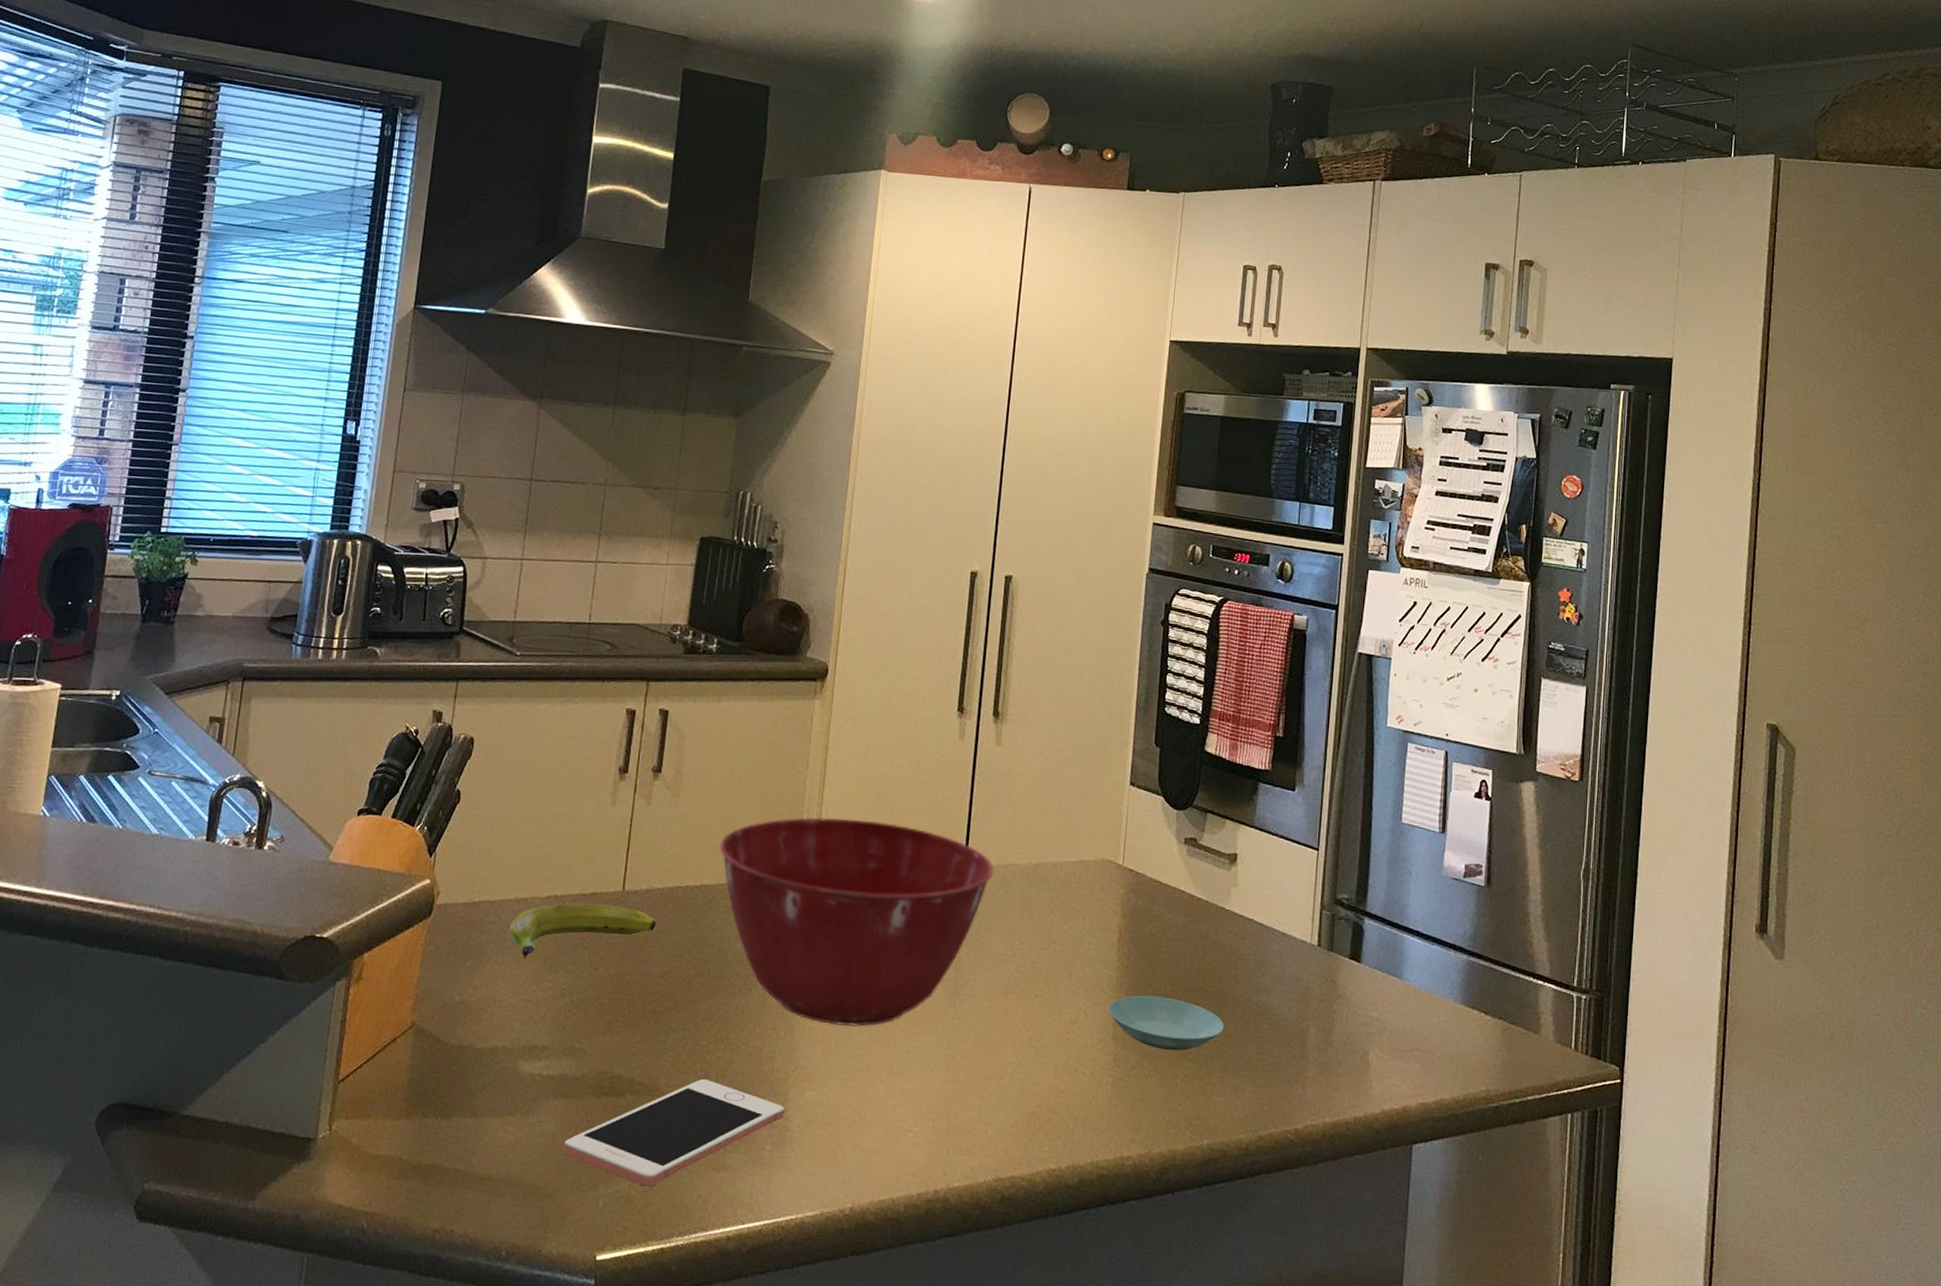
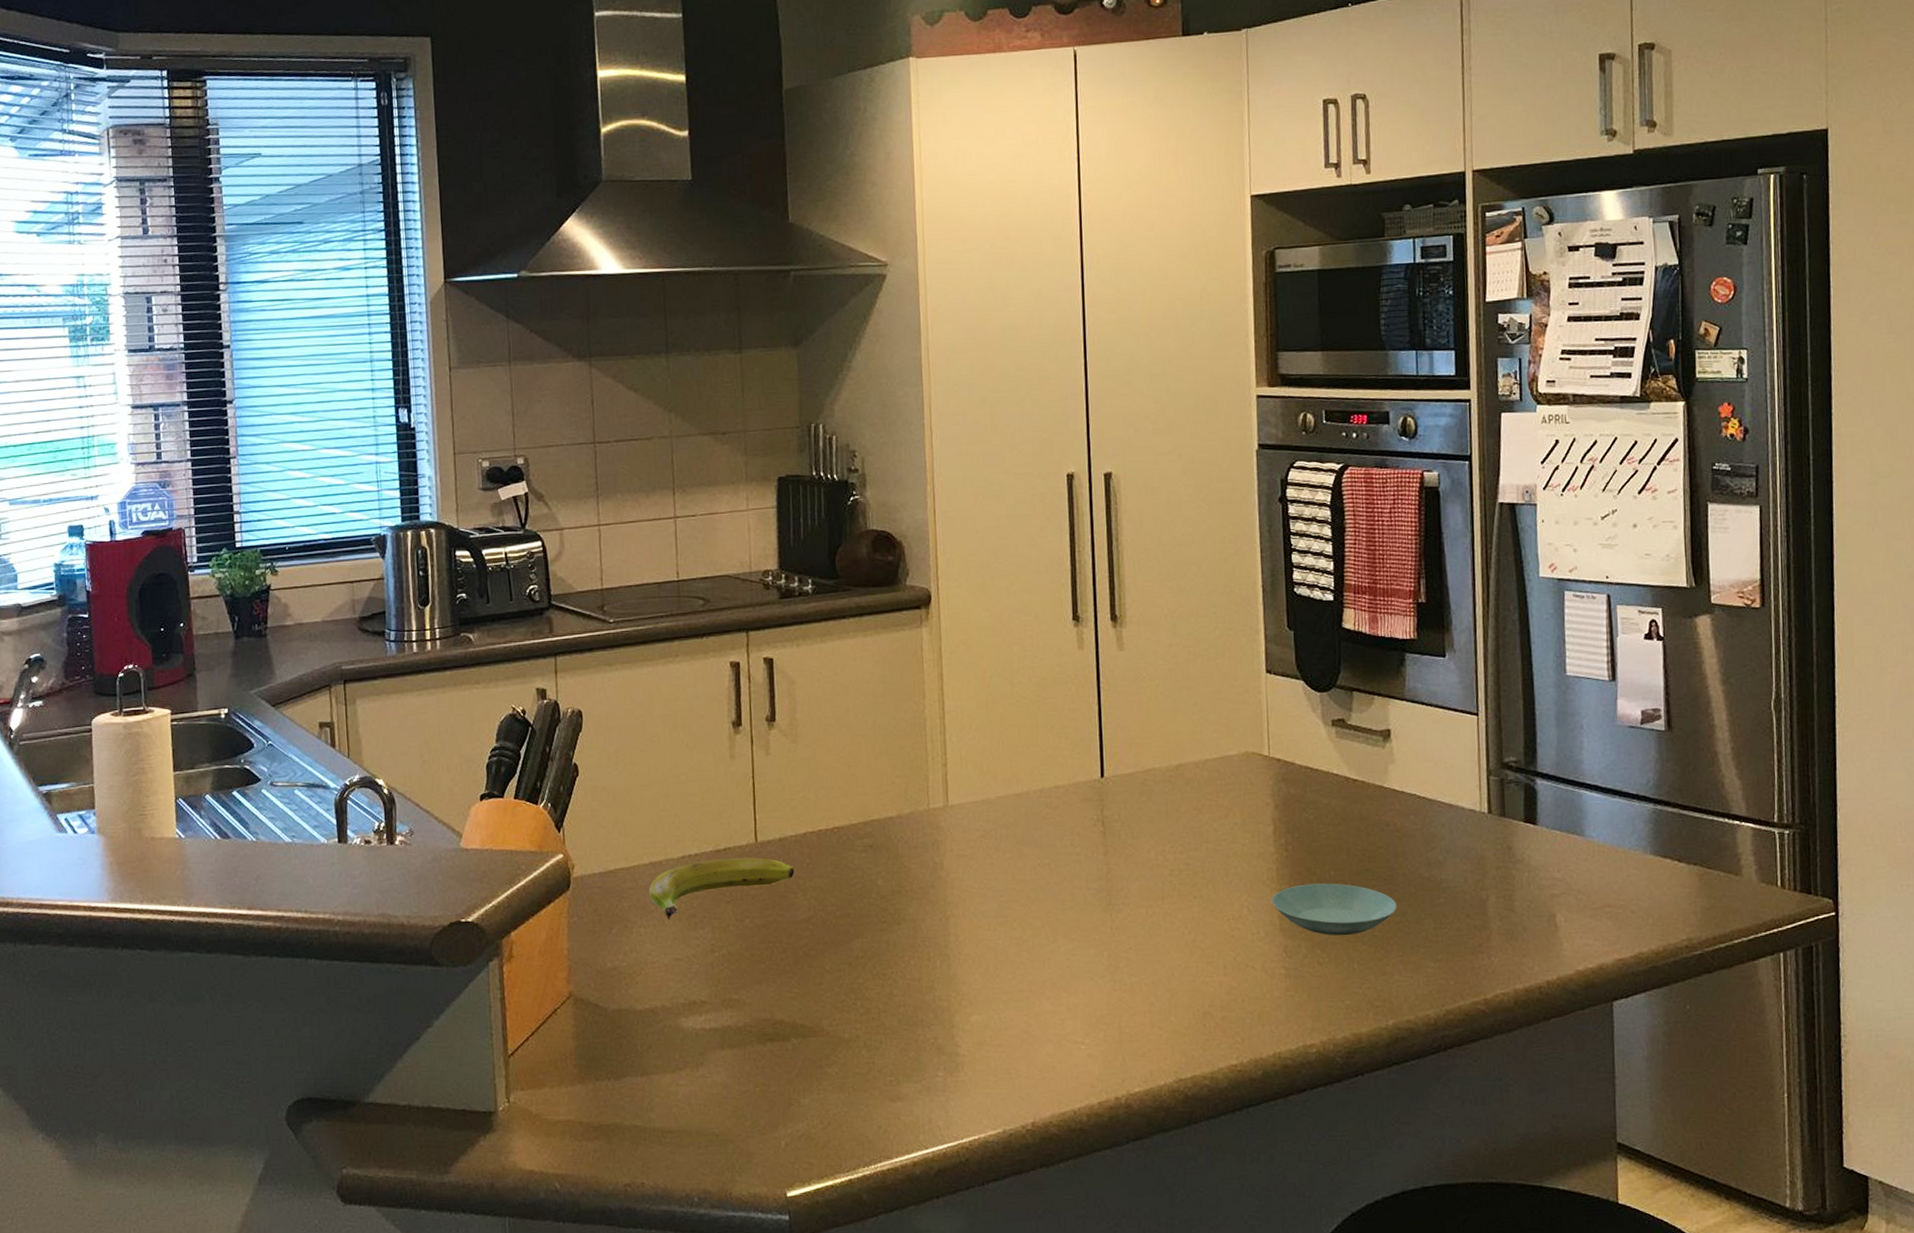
cell phone: present [563,1079,784,1187] -> none [737,1016,952,1124]
mixing bowl: present [719,817,994,1027] -> none [846,742,1133,949]

